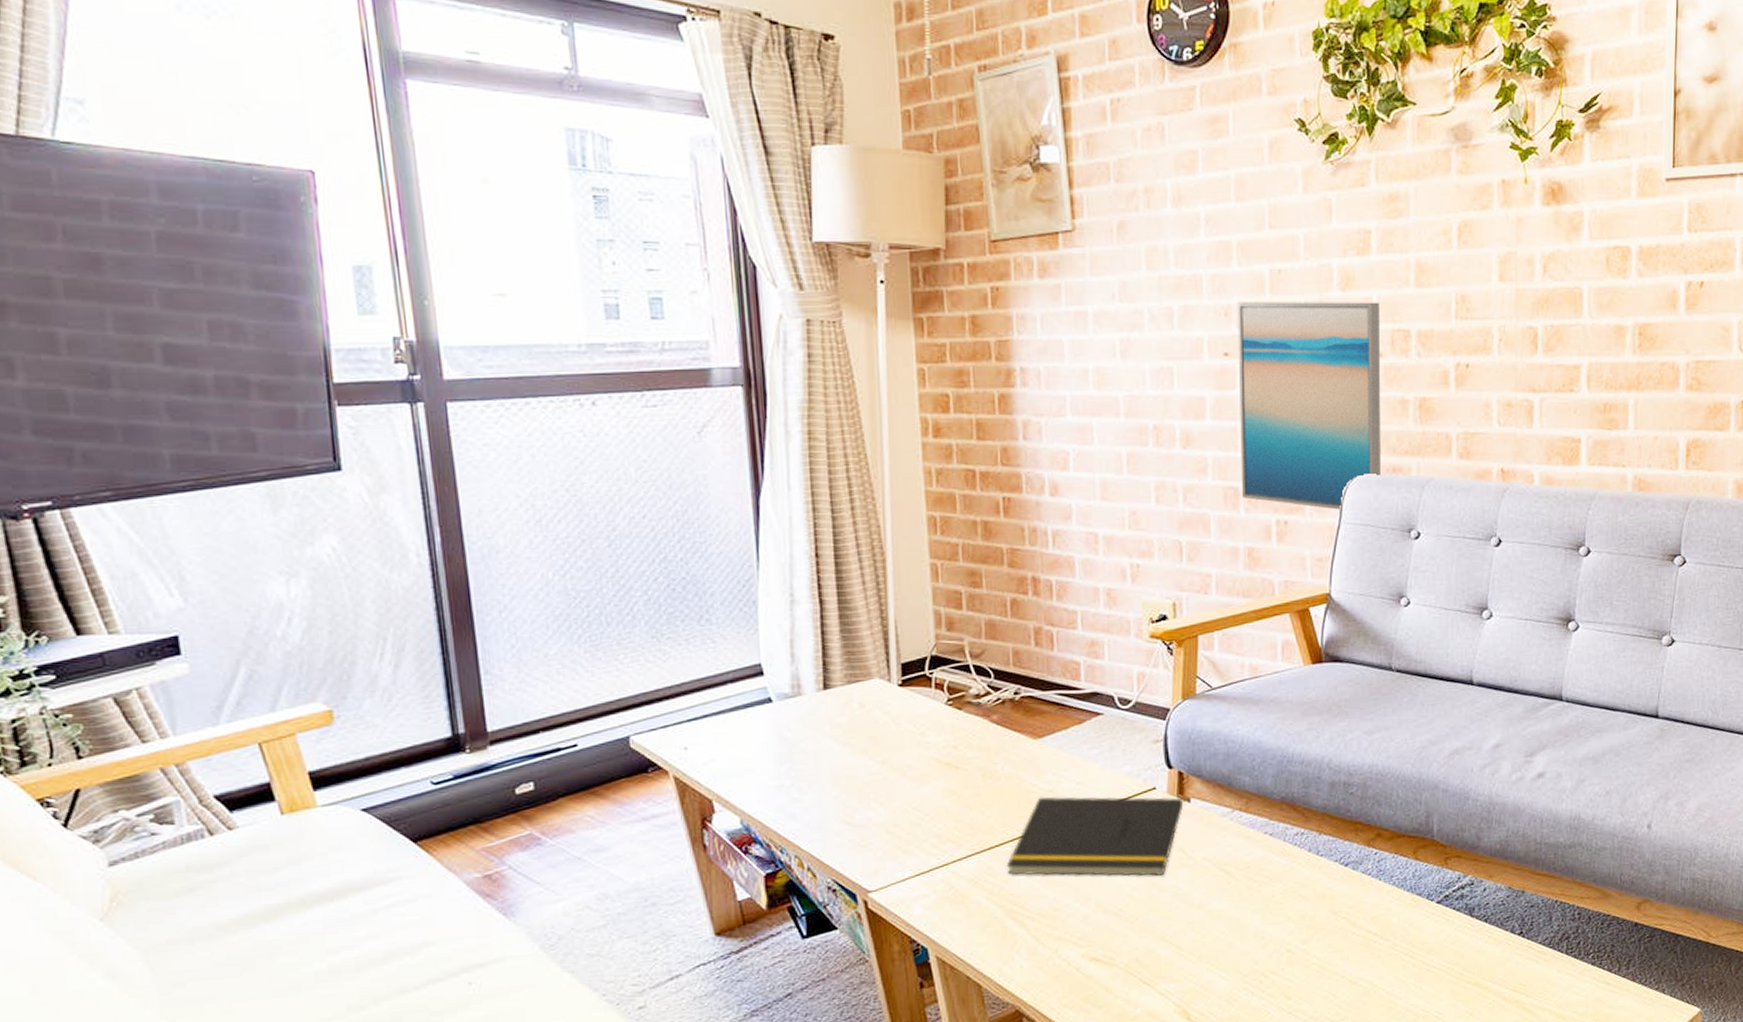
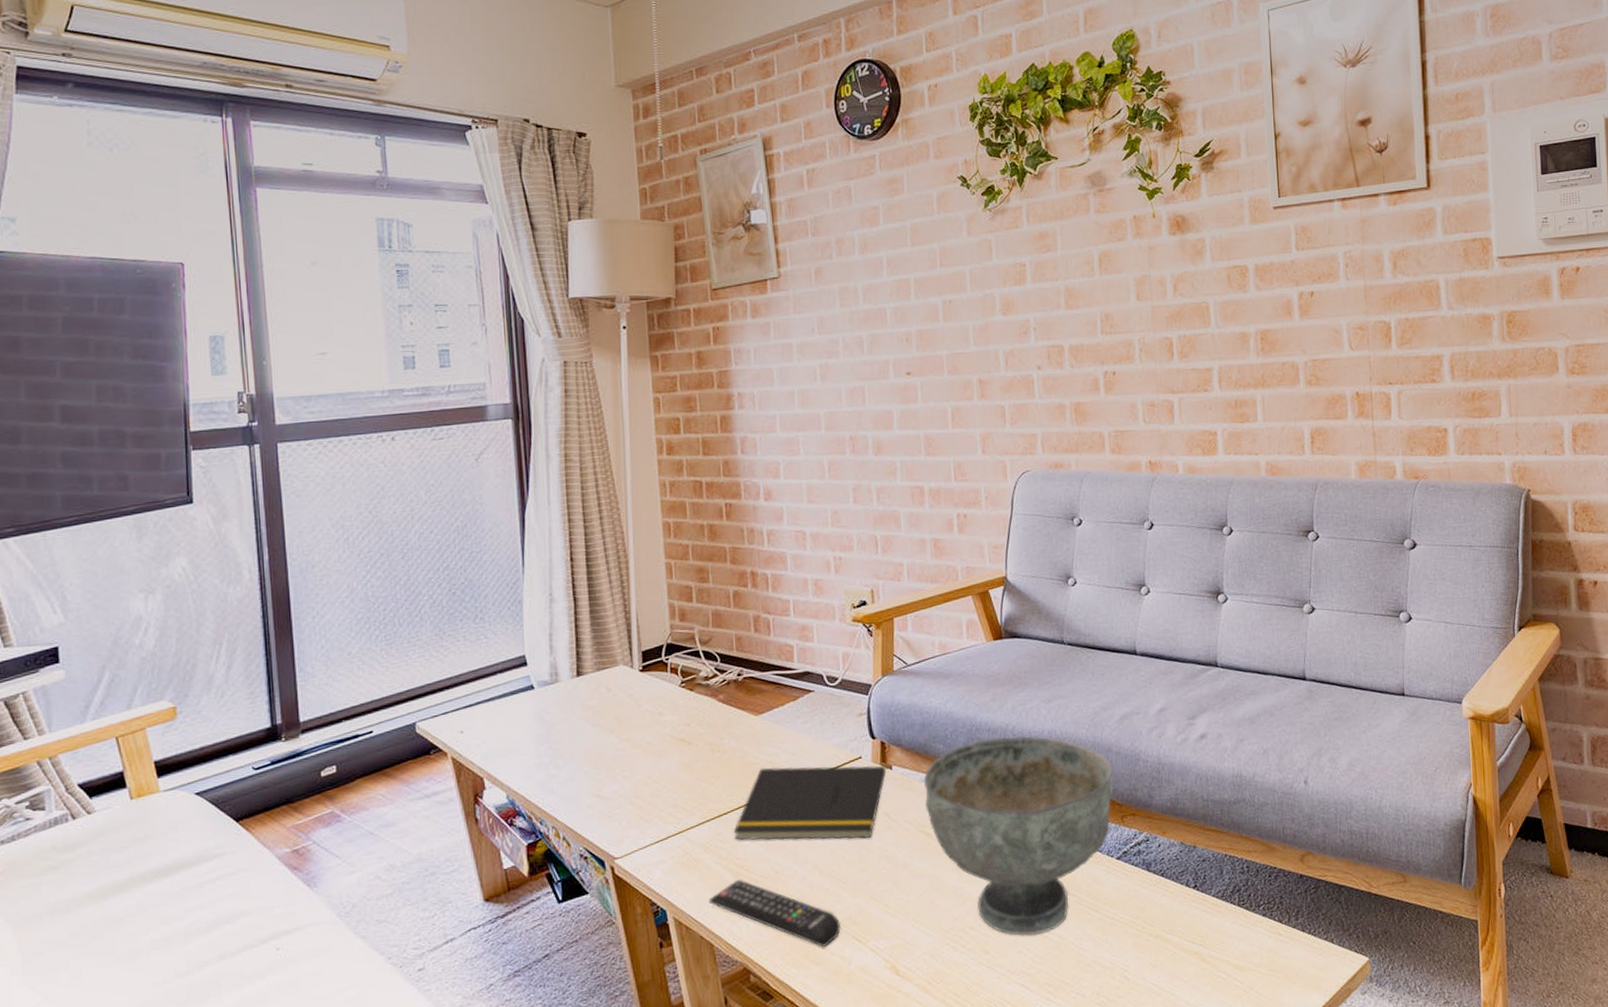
remote control: none [976,916,1126,990] -> present [708,879,841,947]
decorative bowl: none [1225,769,1439,982] -> present [923,736,1113,936]
wall art: present [1237,302,1381,510] -> none [916,323,1045,503]

